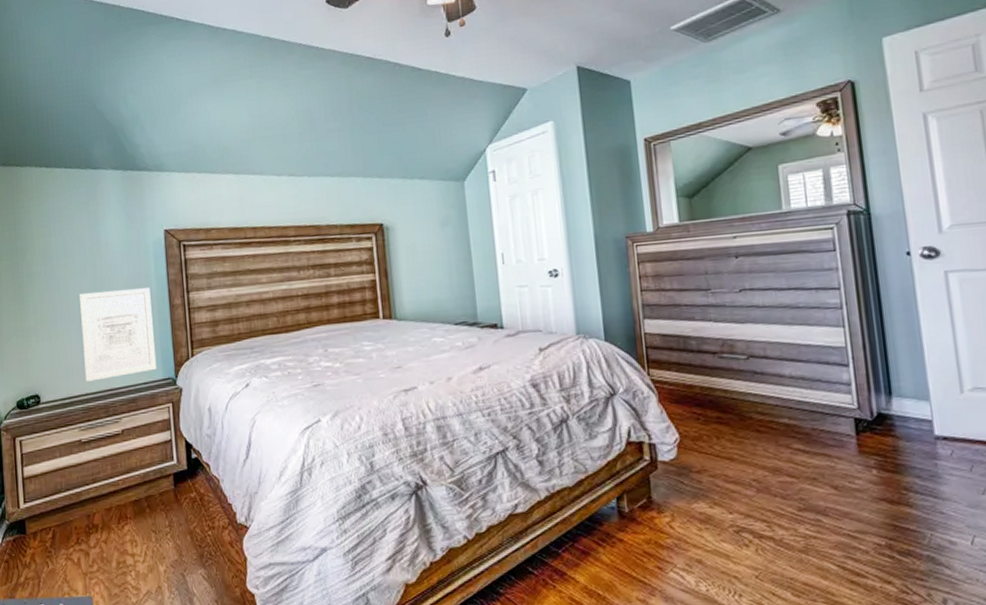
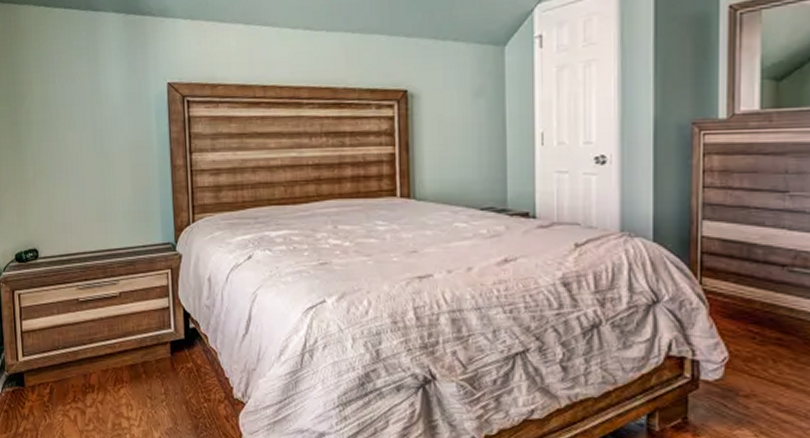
wall art: present [80,288,157,382] -> none [78,145,157,240]

